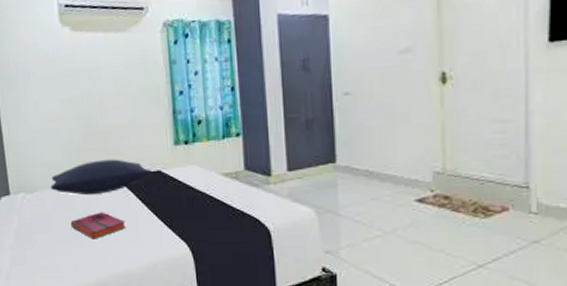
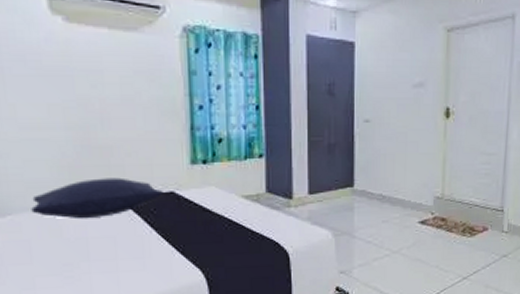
hardback book: present [70,212,126,239] -> none [57,238,130,270]

